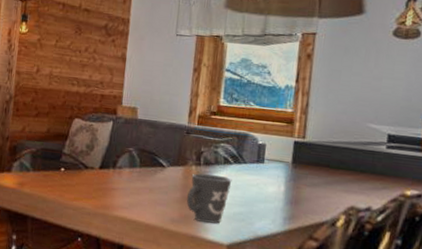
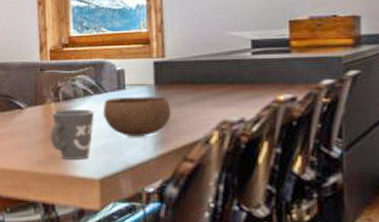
bowl: none [239,169,304,211] -> present [102,96,171,138]

